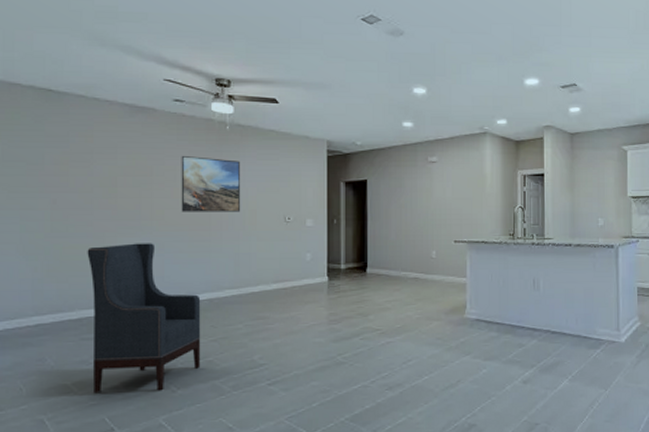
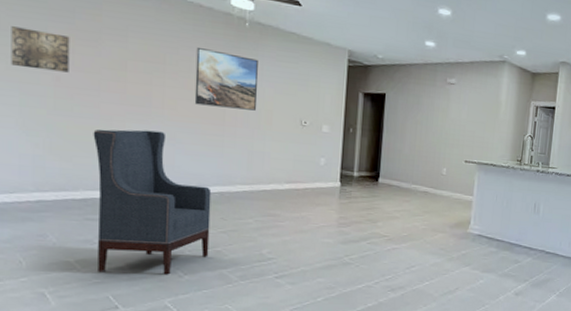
wall art: none [12,157,65,195] -> present [11,26,70,73]

